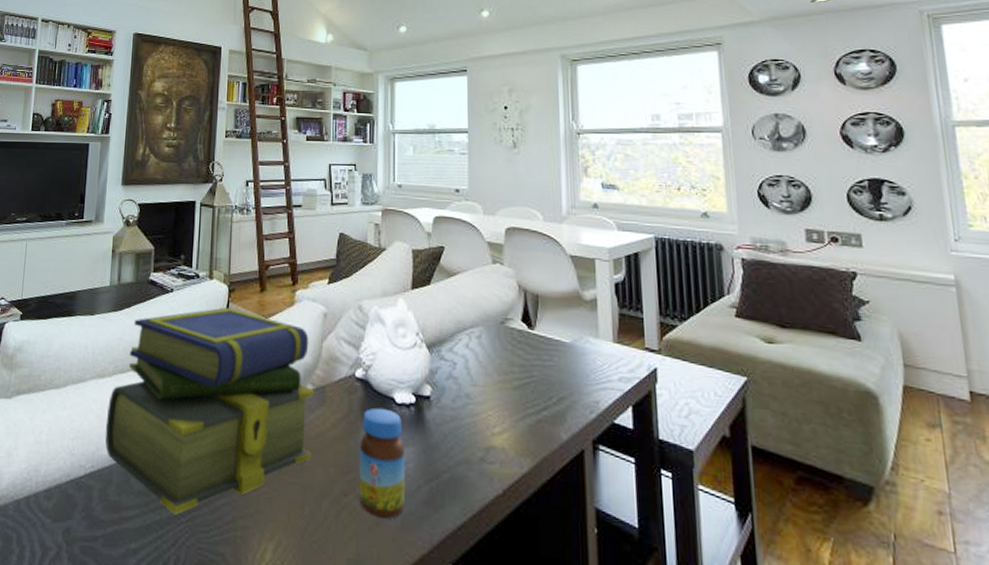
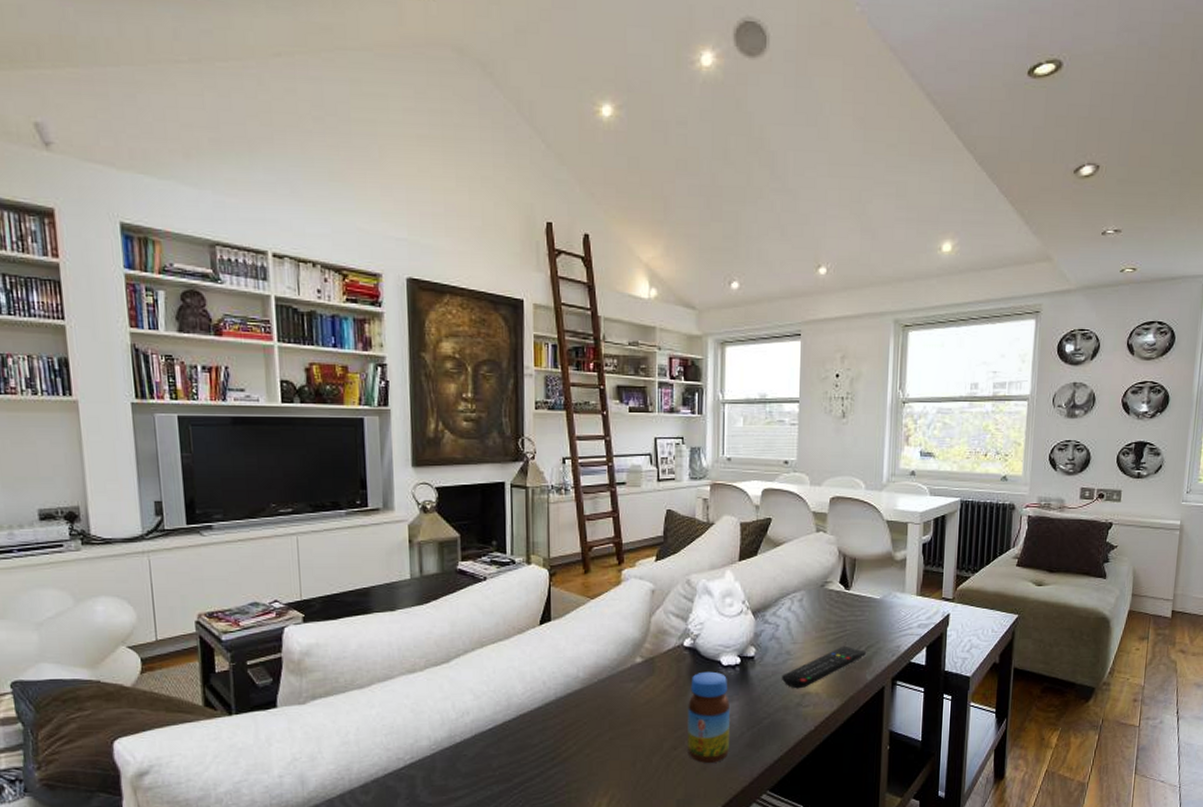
stack of books: present [105,307,315,515] -> none [422,592,644,788]
remote control: none [462,394,558,441] -> present [782,645,866,689]

